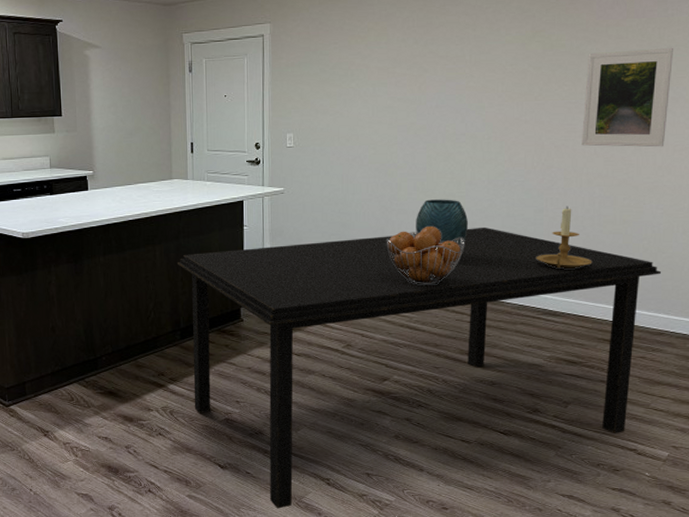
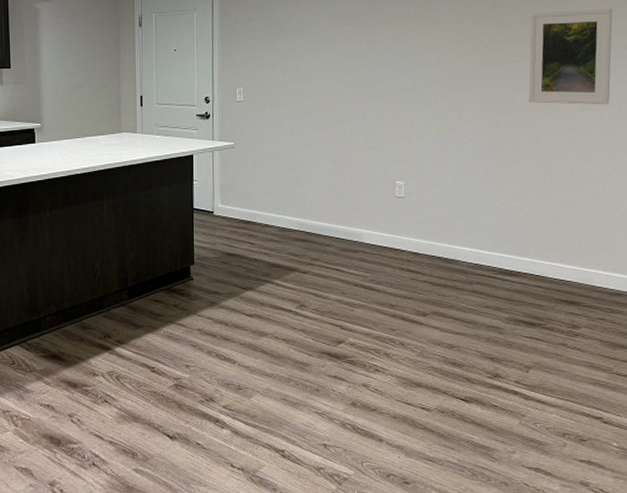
dining table: present [178,226,662,509] -> none [126,183,616,484]
fruit basket: present [386,226,465,285] -> none [338,183,418,243]
vase: present [416,199,468,251] -> none [367,155,420,207]
candle holder: present [536,205,592,269] -> none [489,162,546,227]

